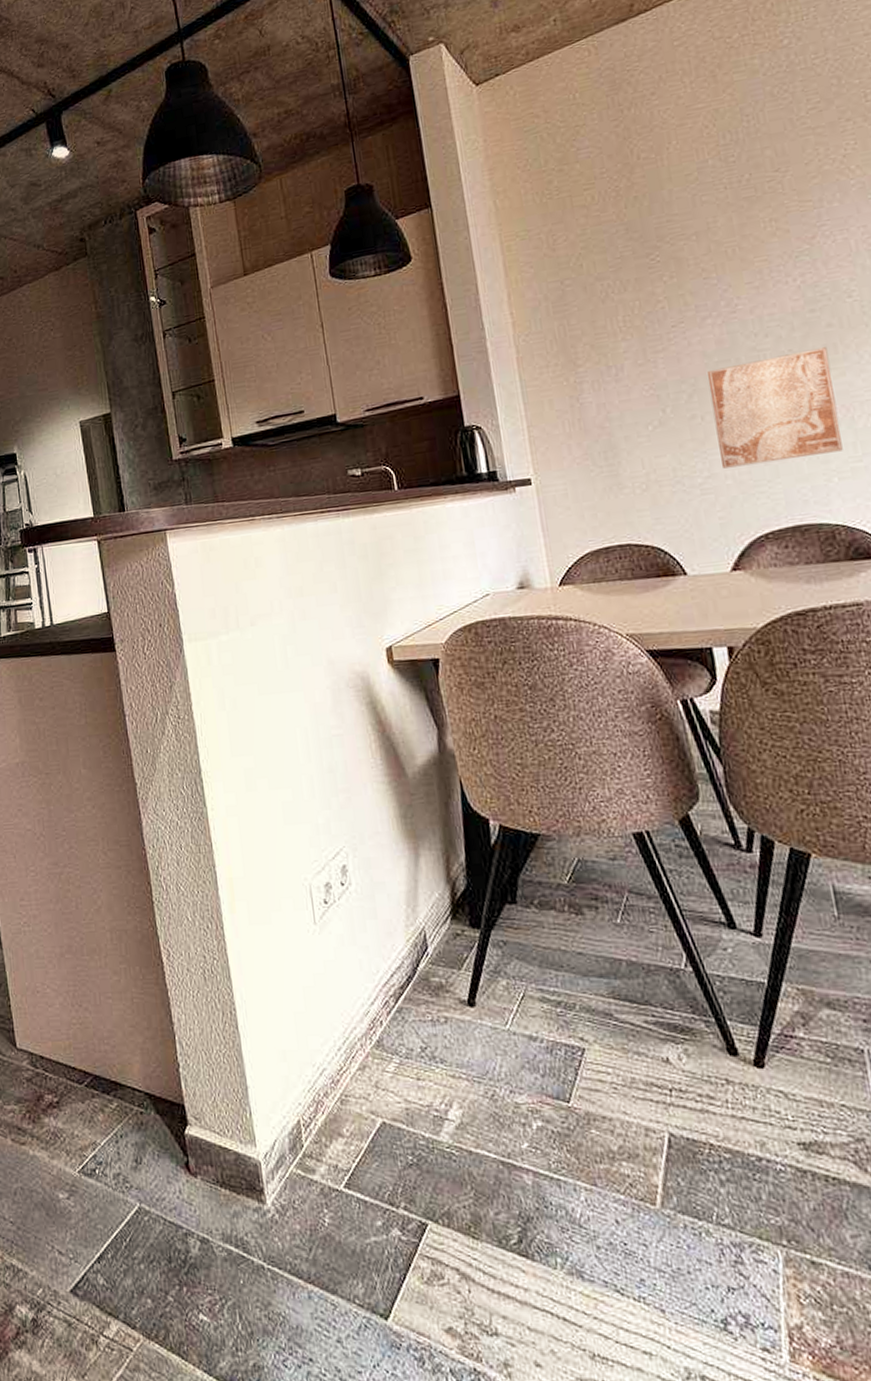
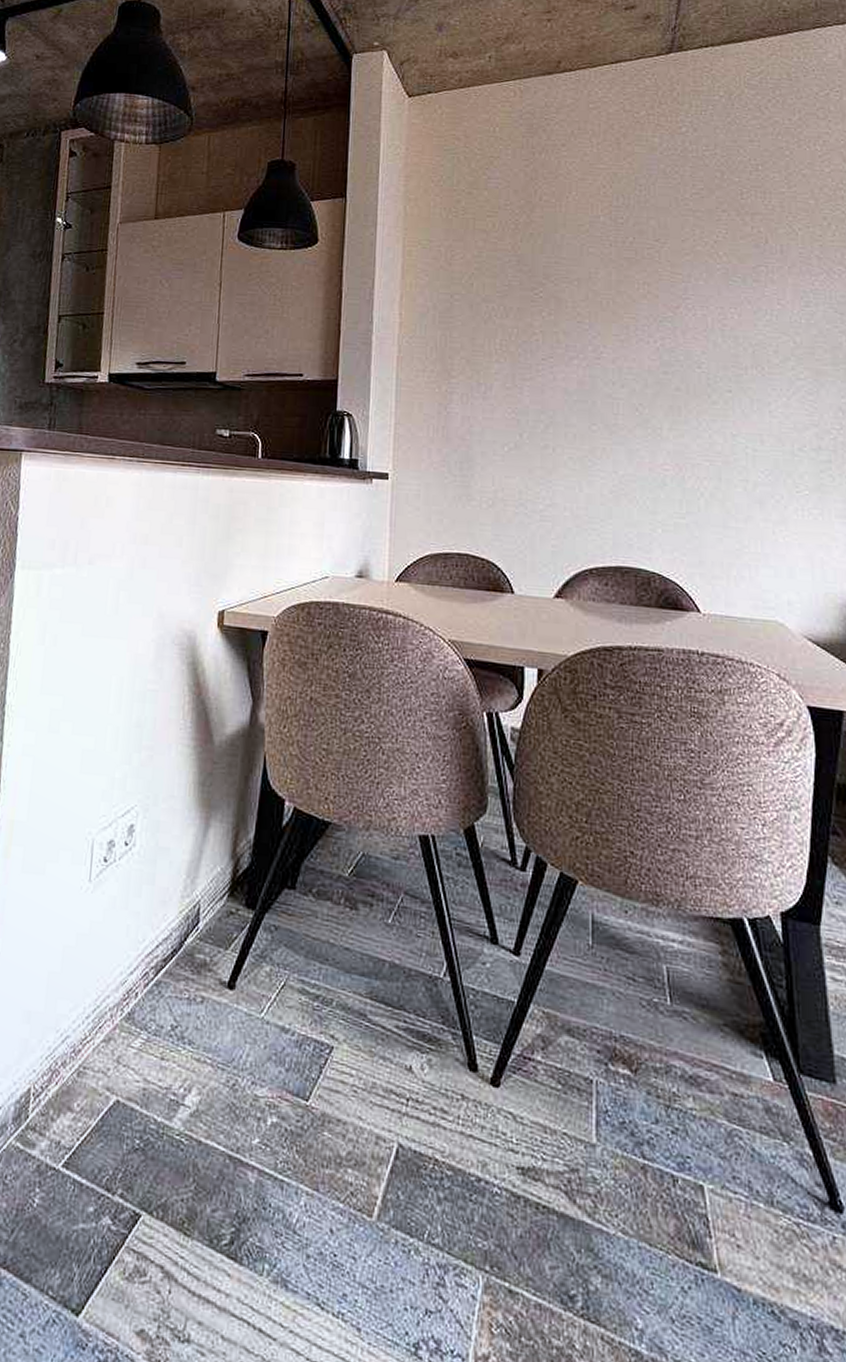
wall art: present [708,347,843,469] -> none [564,406,672,506]

